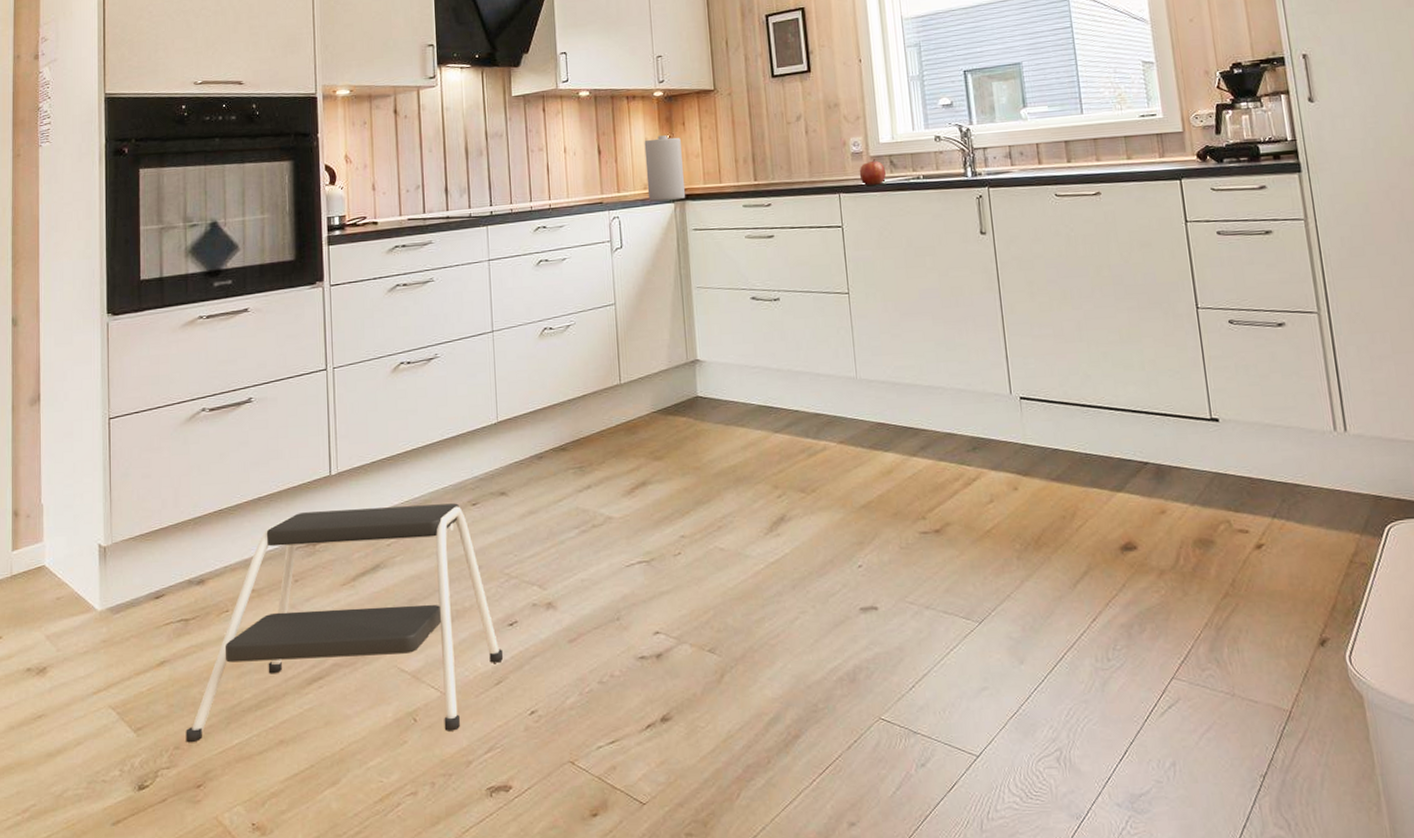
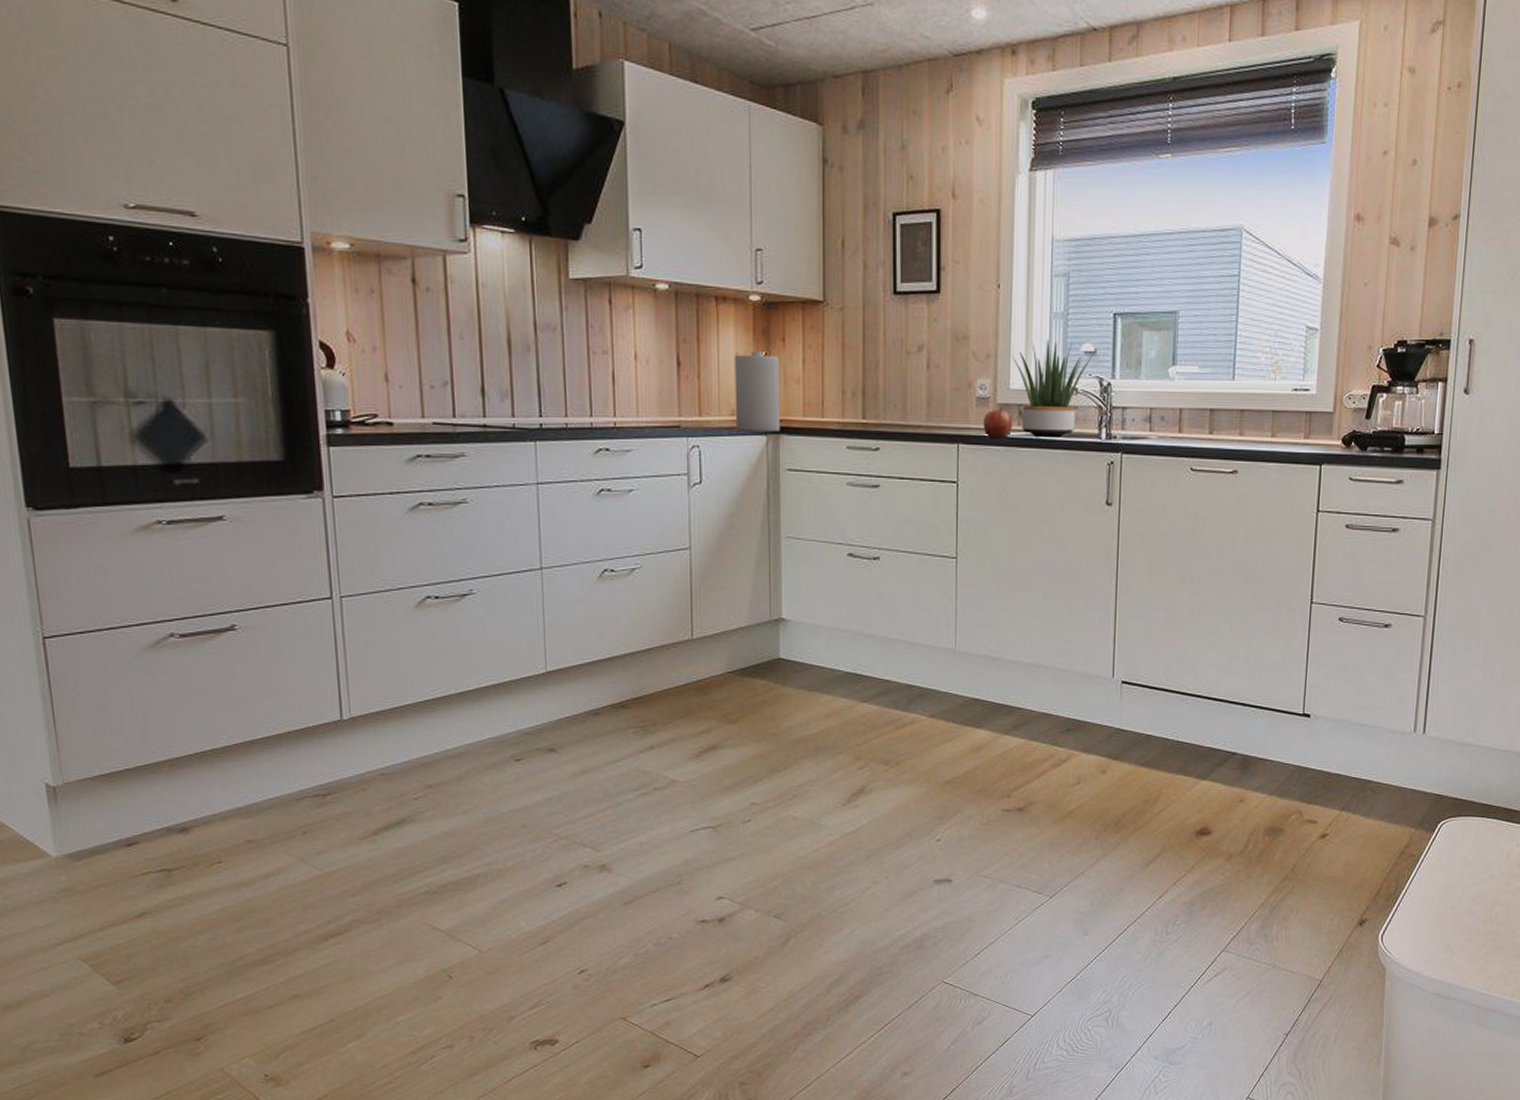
step stool: present [186,503,504,743] -> none [177,758,551,997]
potted plant: none [878,98,951,182] -> present [1012,339,1094,439]

